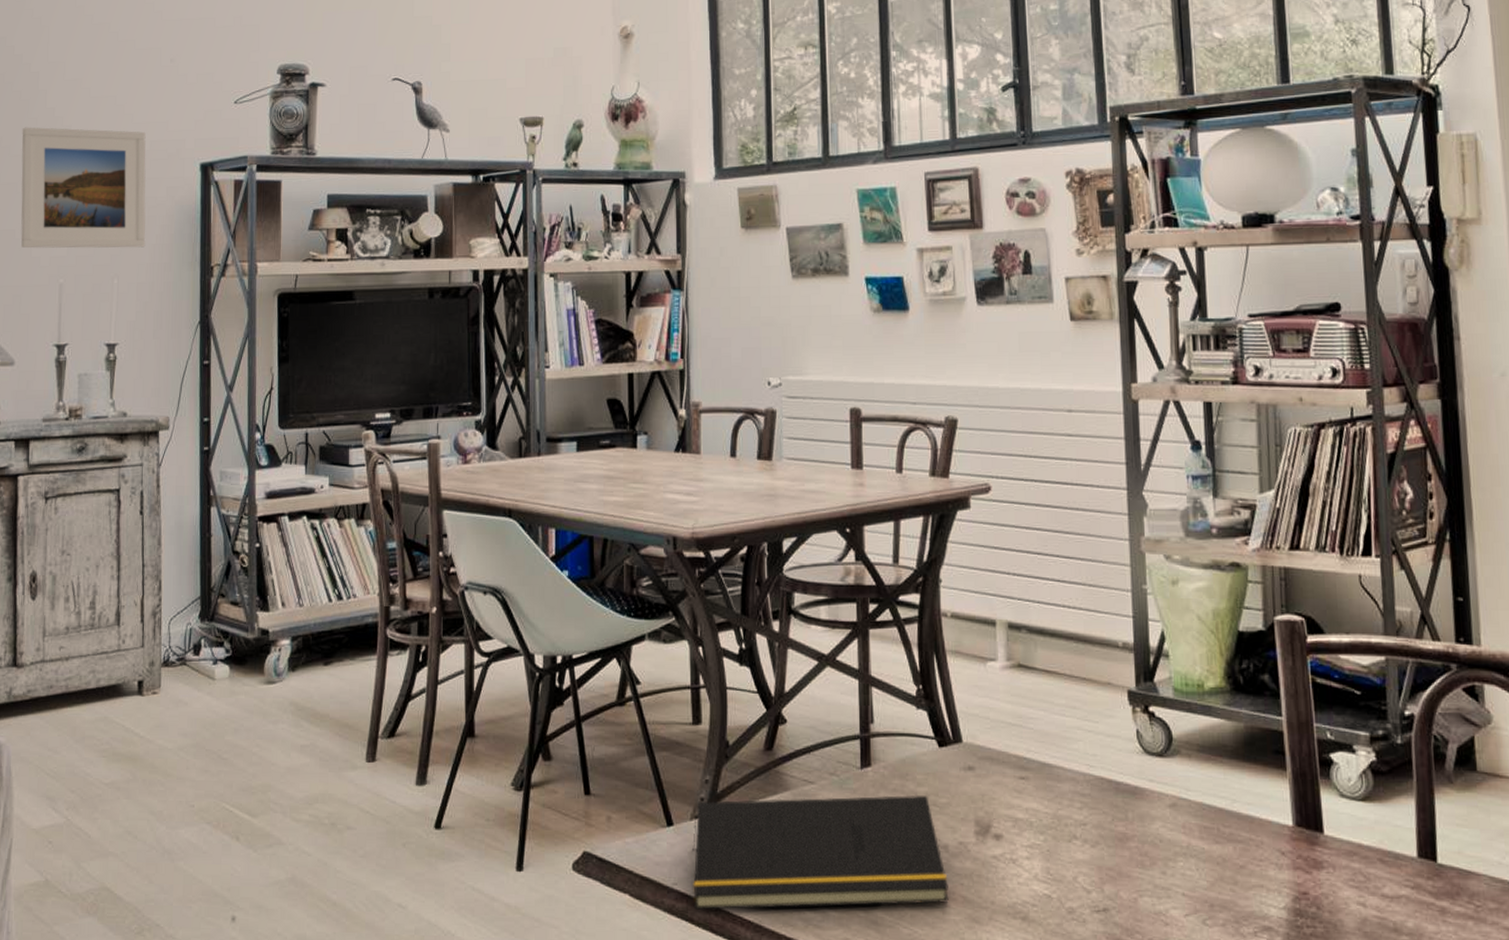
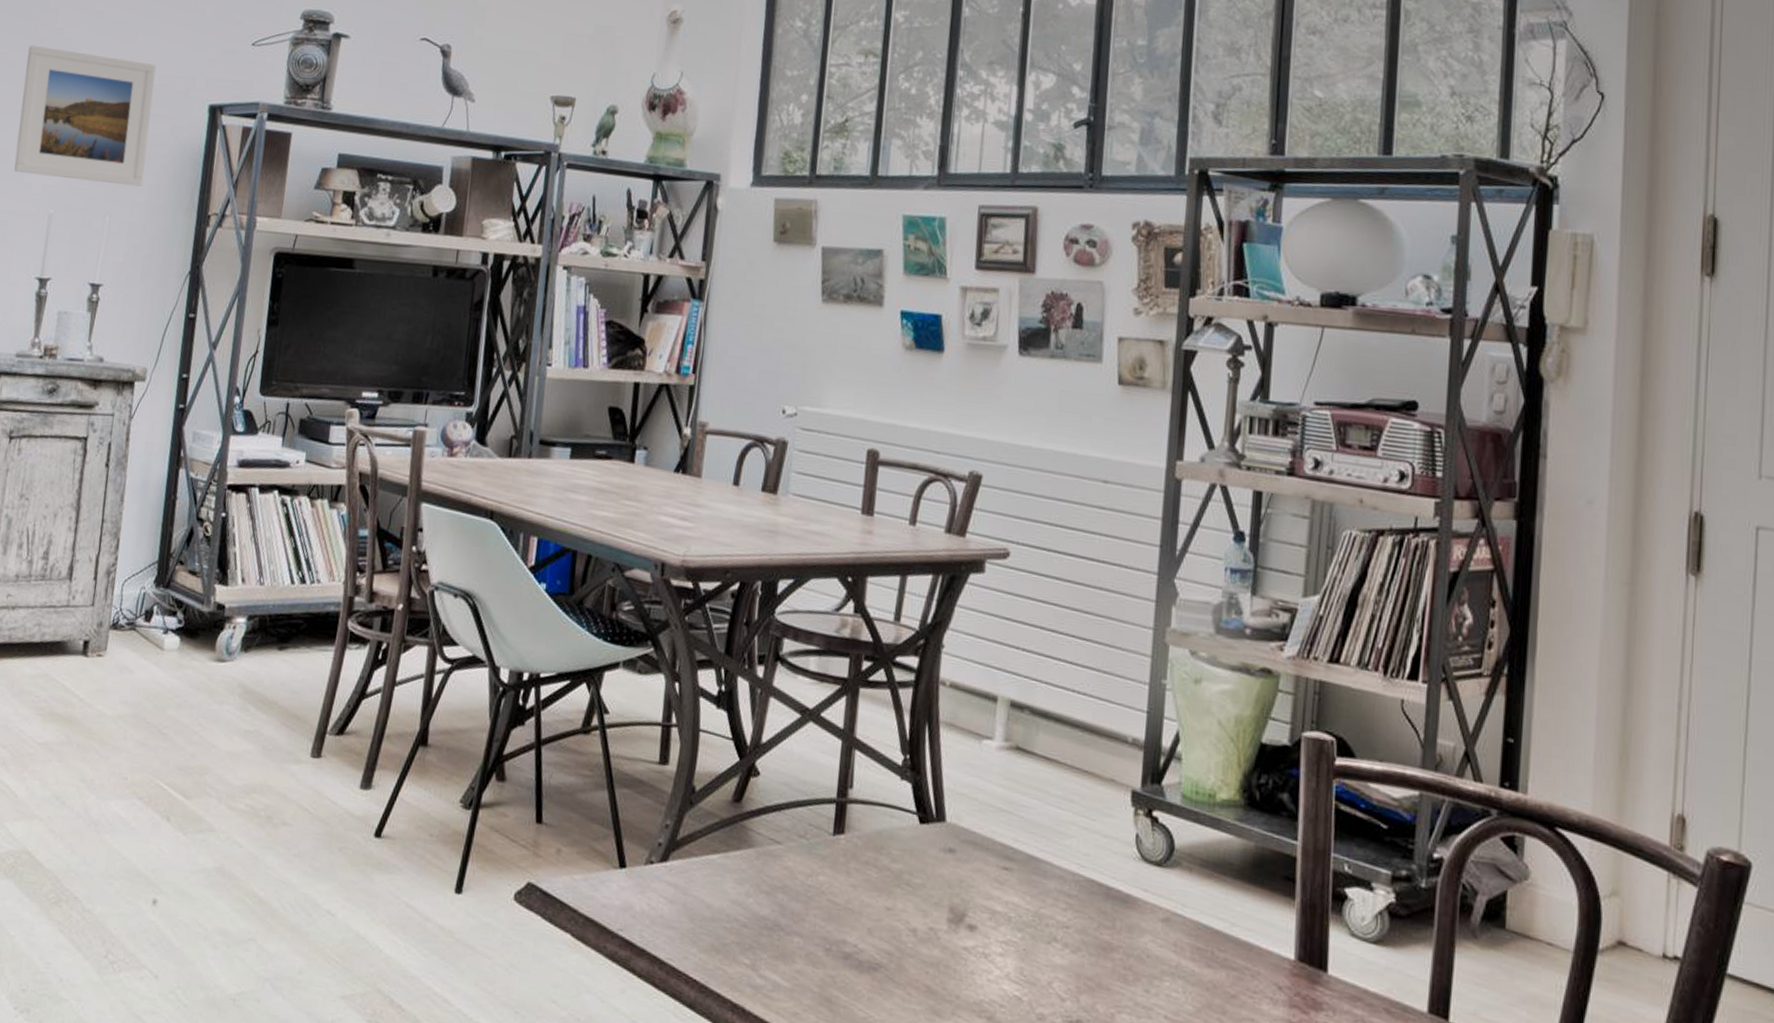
notepad: present [692,794,949,910] -> none [638,847,912,990]

